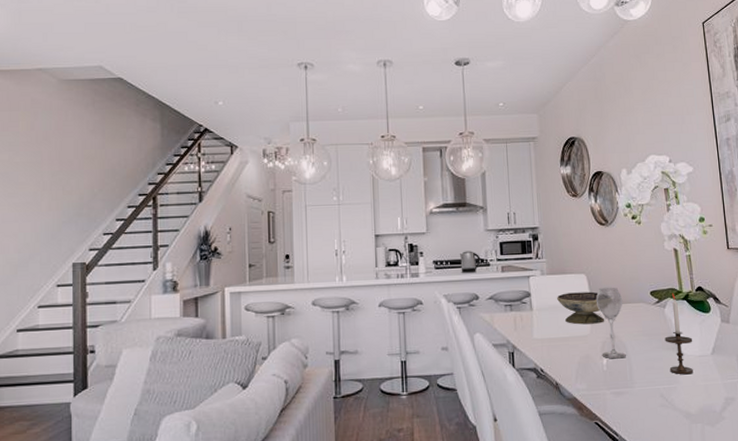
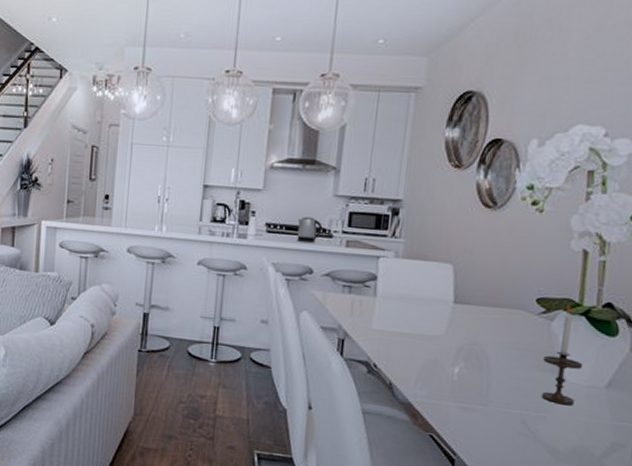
decorative bowl: present [557,291,605,325] -> none [410,283,467,326]
wineglass: present [595,287,626,359] -> none [454,283,497,371]

